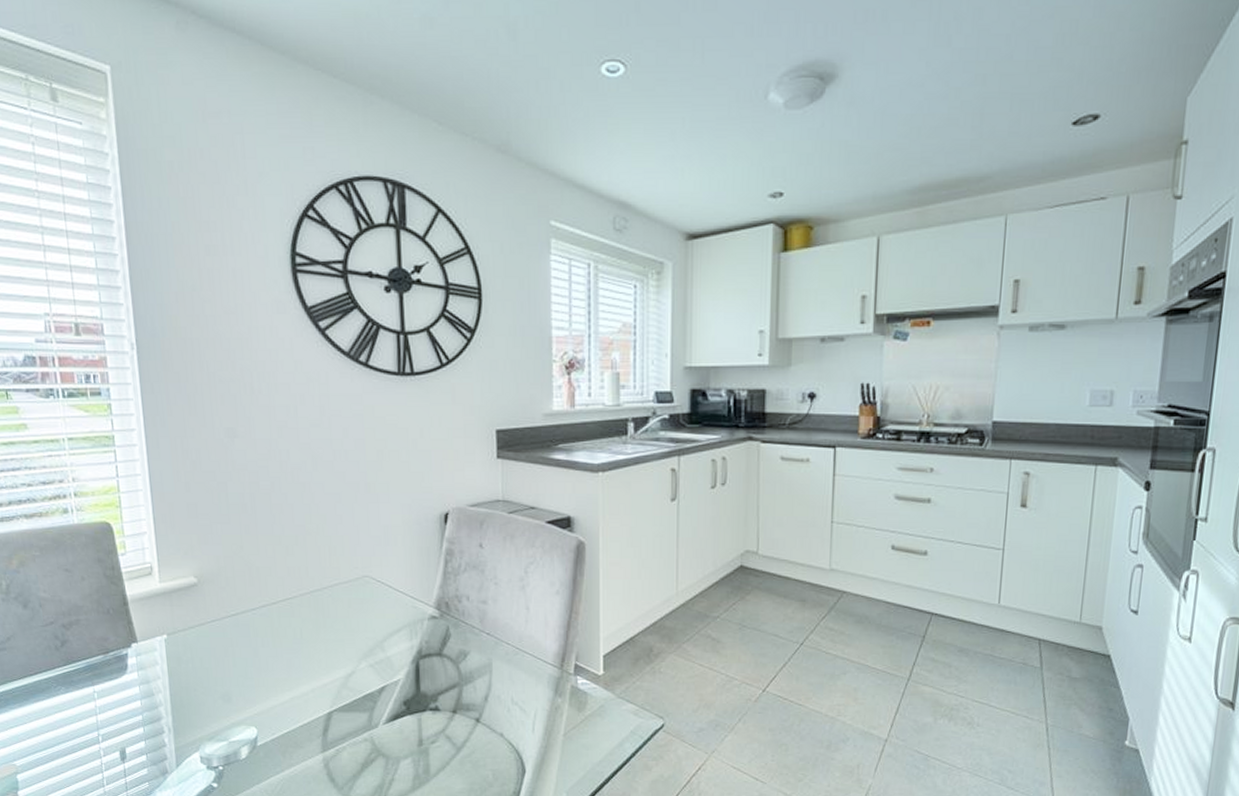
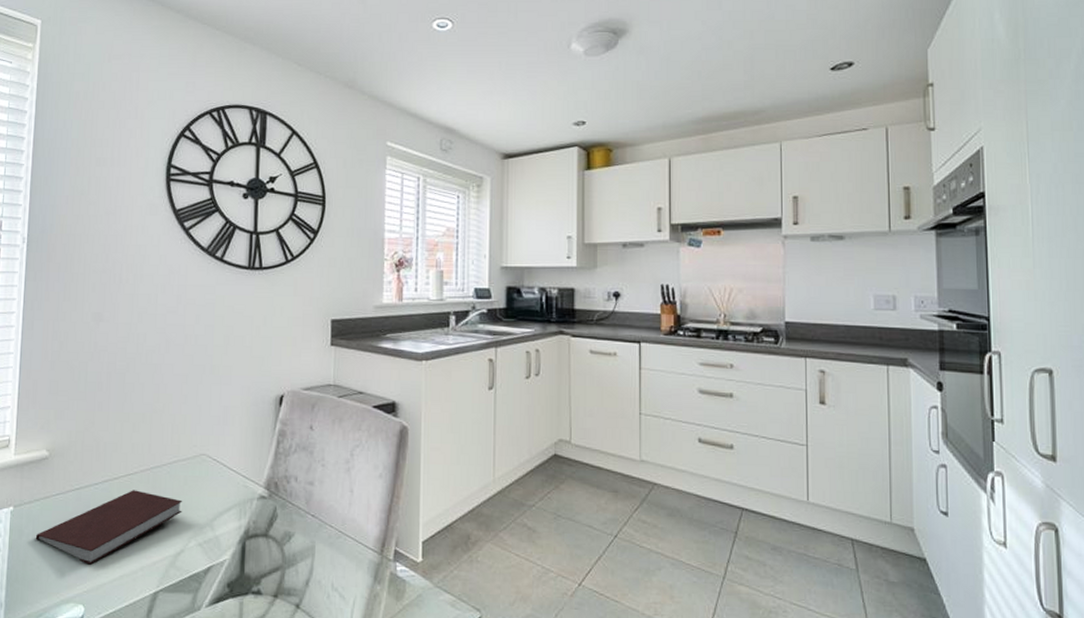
notebook: none [195,614,349,689] -> present [35,490,183,565]

